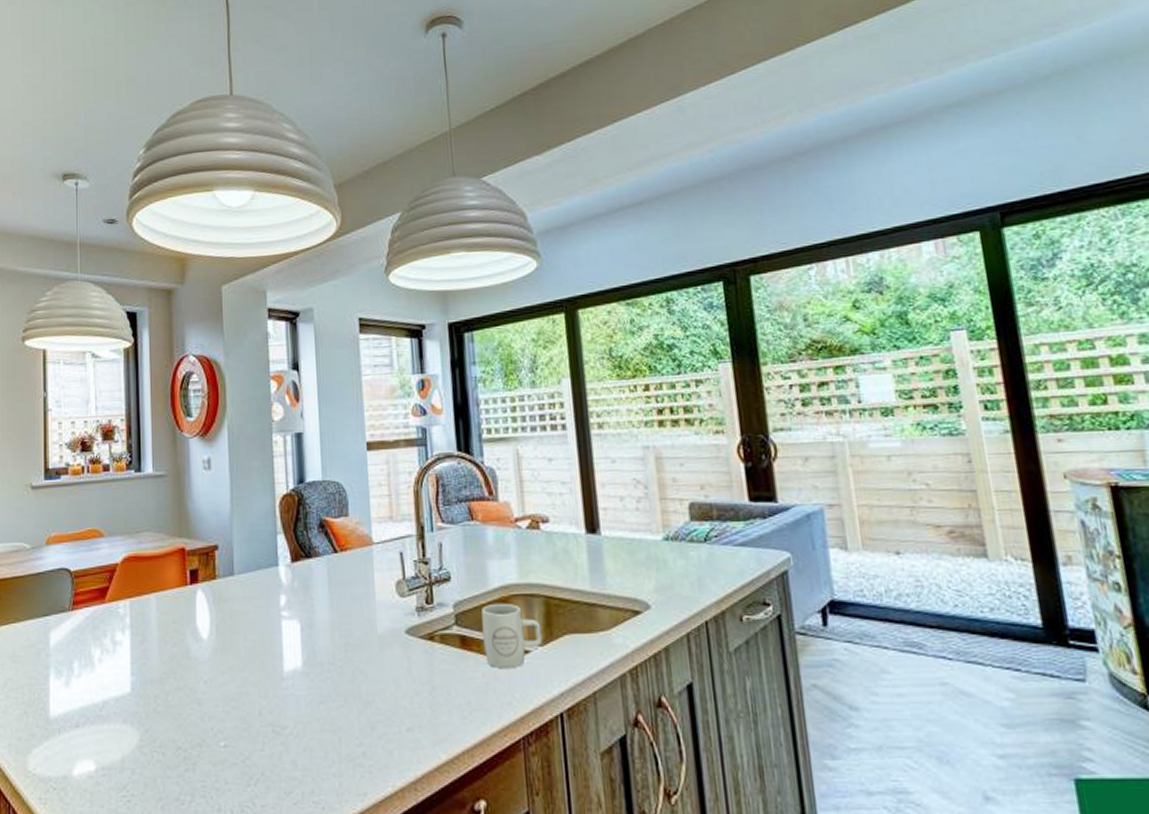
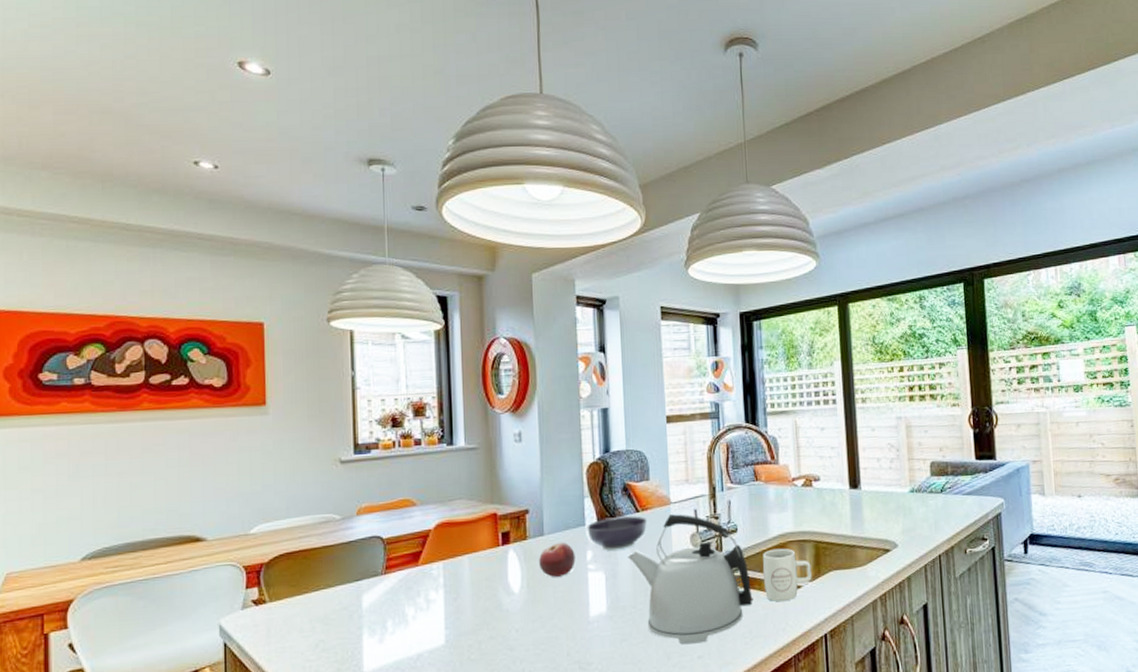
fruit: none [229,583,268,623] -> present [539,542,576,577]
bowl: none [280,557,346,596] -> present [586,516,647,551]
kettle: none [325,556,471,713] -> present [628,514,753,645]

